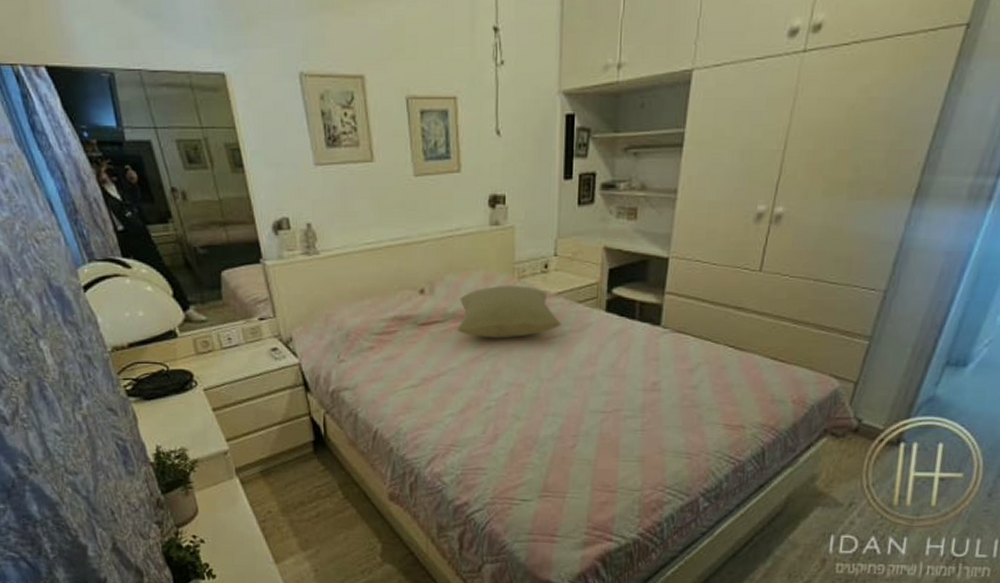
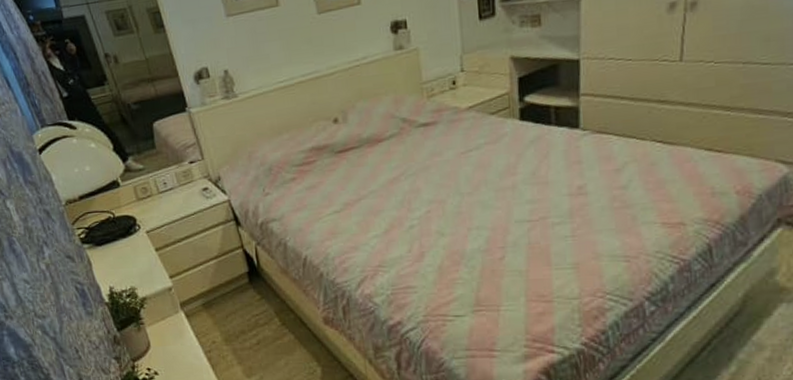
cushion: present [458,286,562,339] -> none [372,104,476,159]

